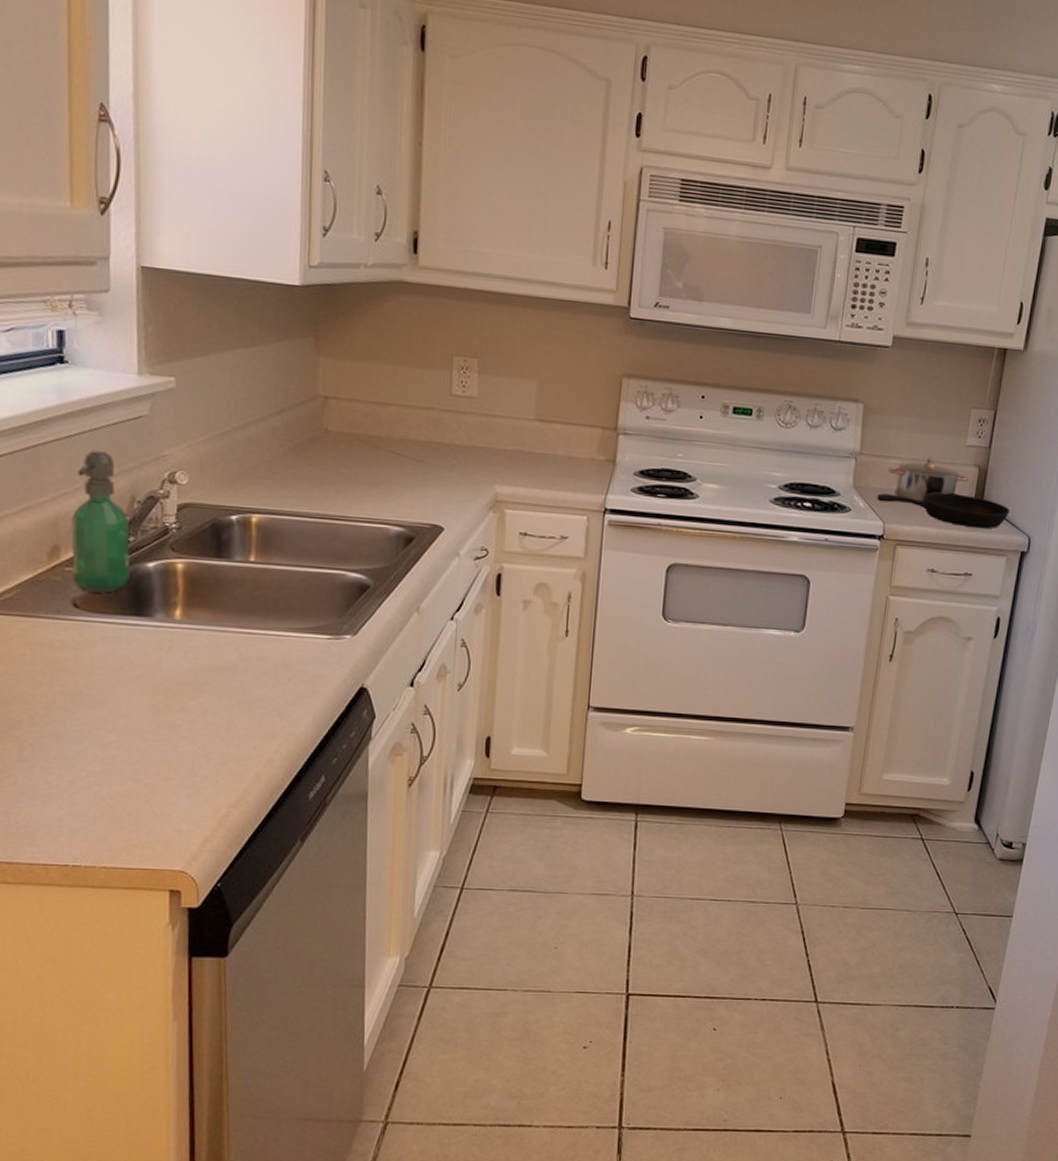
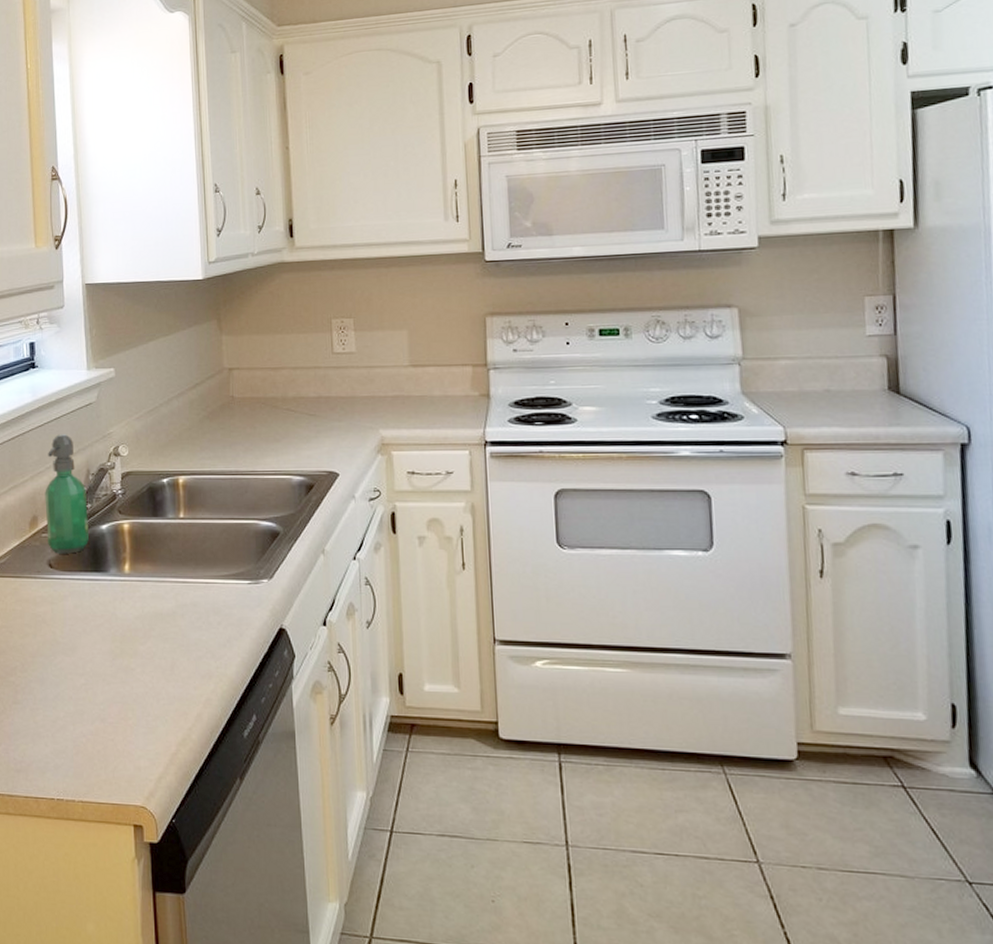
frying pan: present [877,492,1010,528] -> none [771,388,937,422]
cooking pot: present [887,457,969,501] -> none [777,353,877,400]

